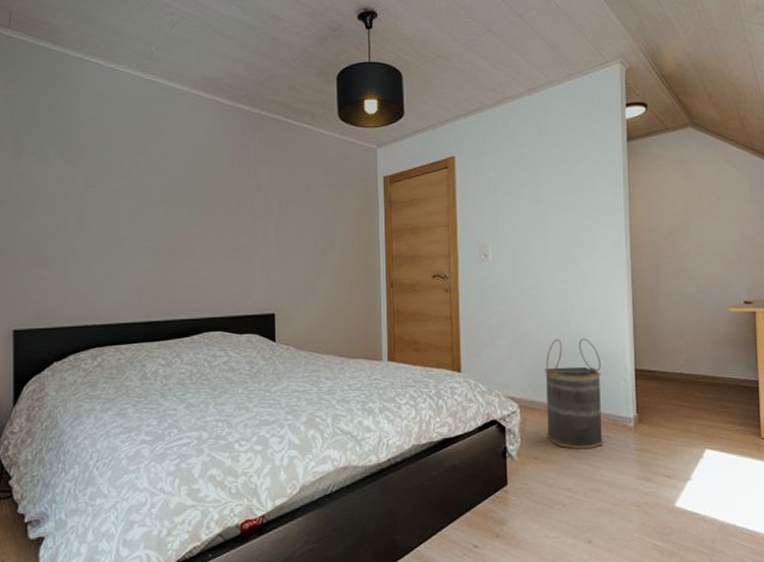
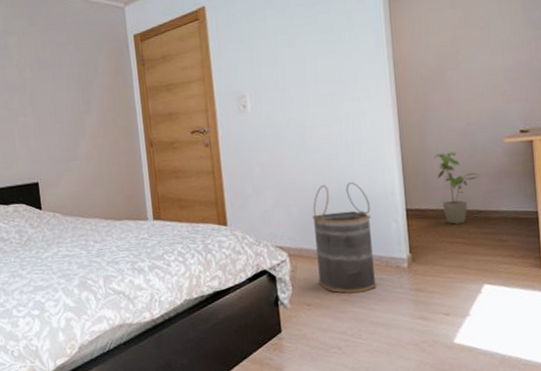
house plant: none [664,316,708,388] -> present [434,152,482,225]

